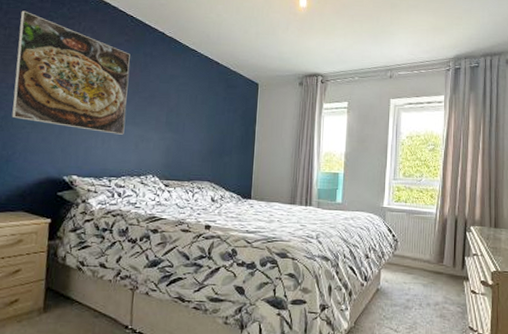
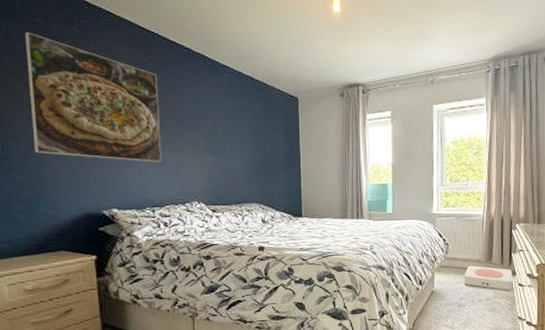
air purifier: none [412,266,465,296] -> present [464,266,513,290]

